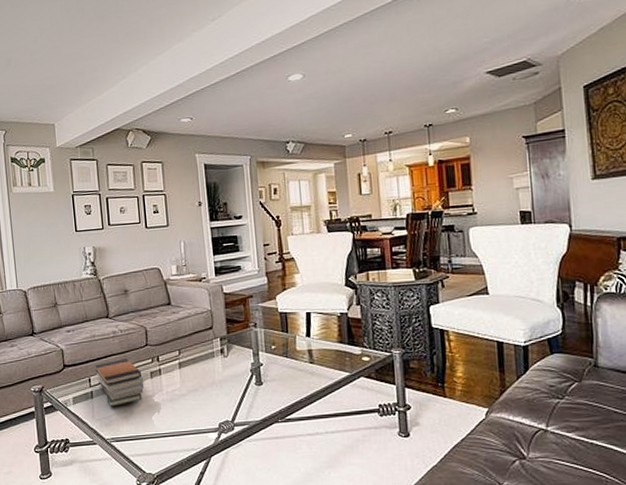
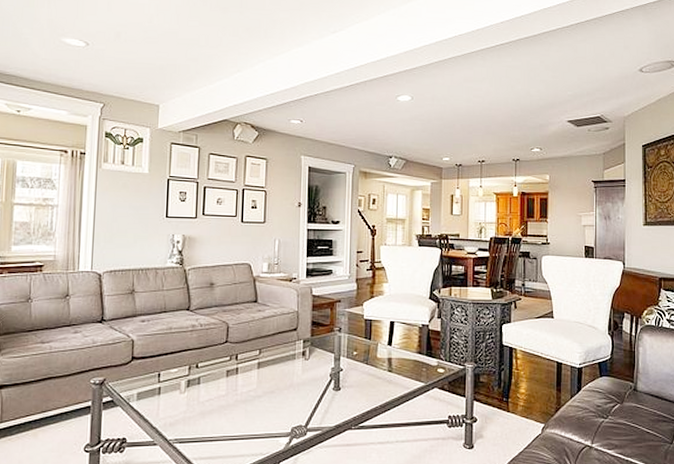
book stack: present [95,359,145,407] -> none [167,354,219,405]

